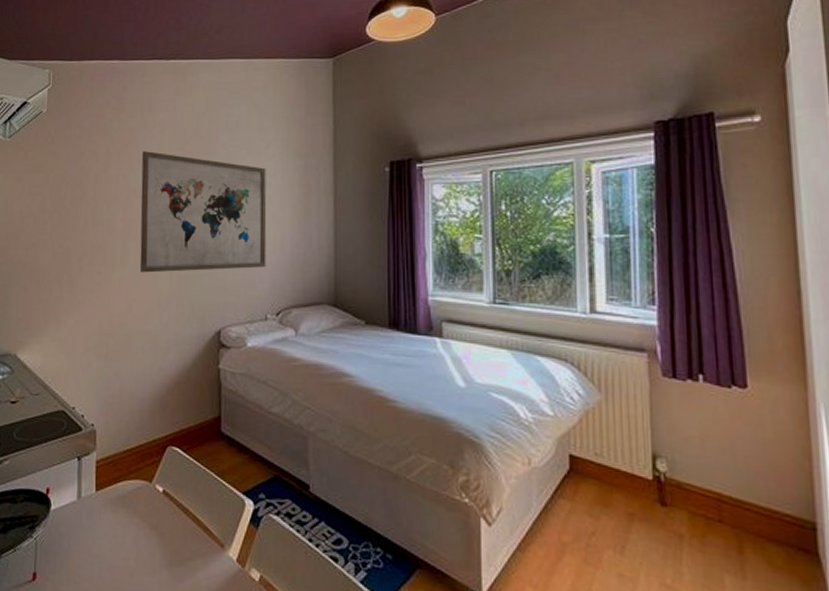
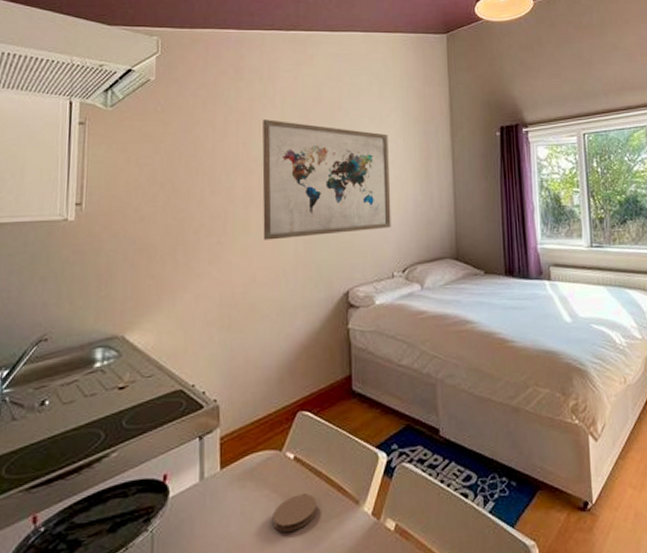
coaster: none [141,528,183,563] -> present [273,493,316,532]

